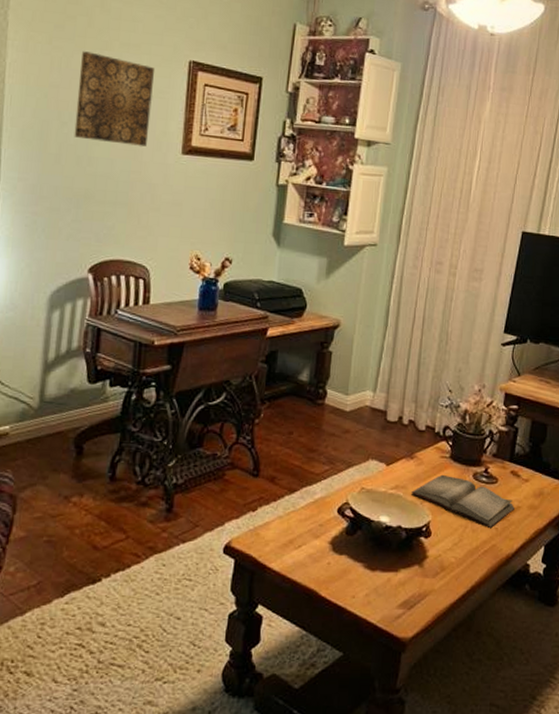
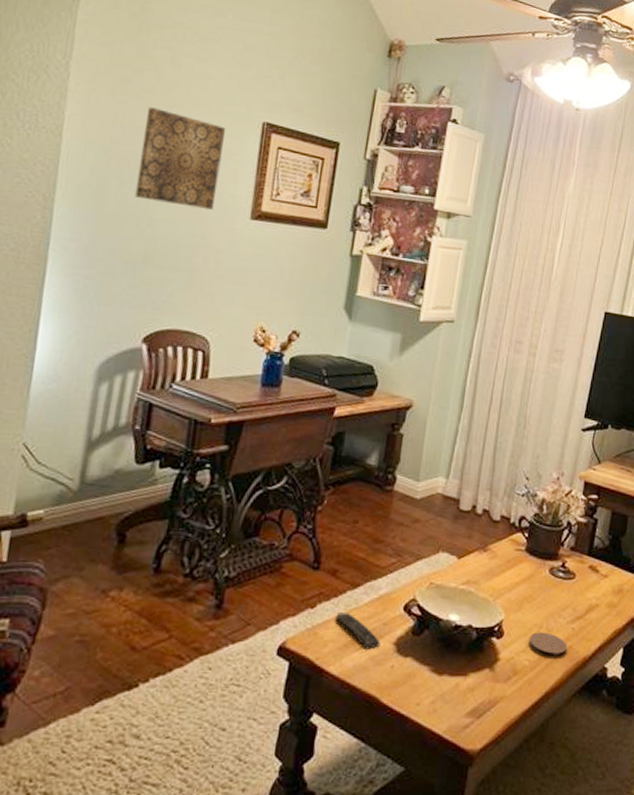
remote control: none [275,515,317,548] -> present [336,613,381,650]
hardback book: present [411,474,516,529] -> none [484,568,594,629]
coaster: none [455,532,492,553] -> present [528,632,568,656]

